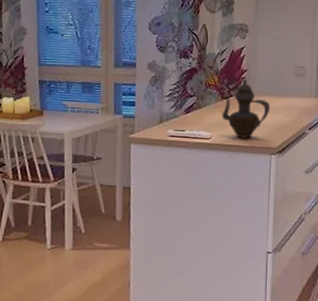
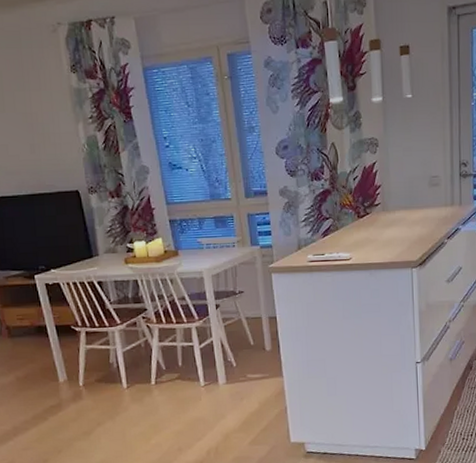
teapot: present [221,77,271,138] -> none [357,193,408,255]

